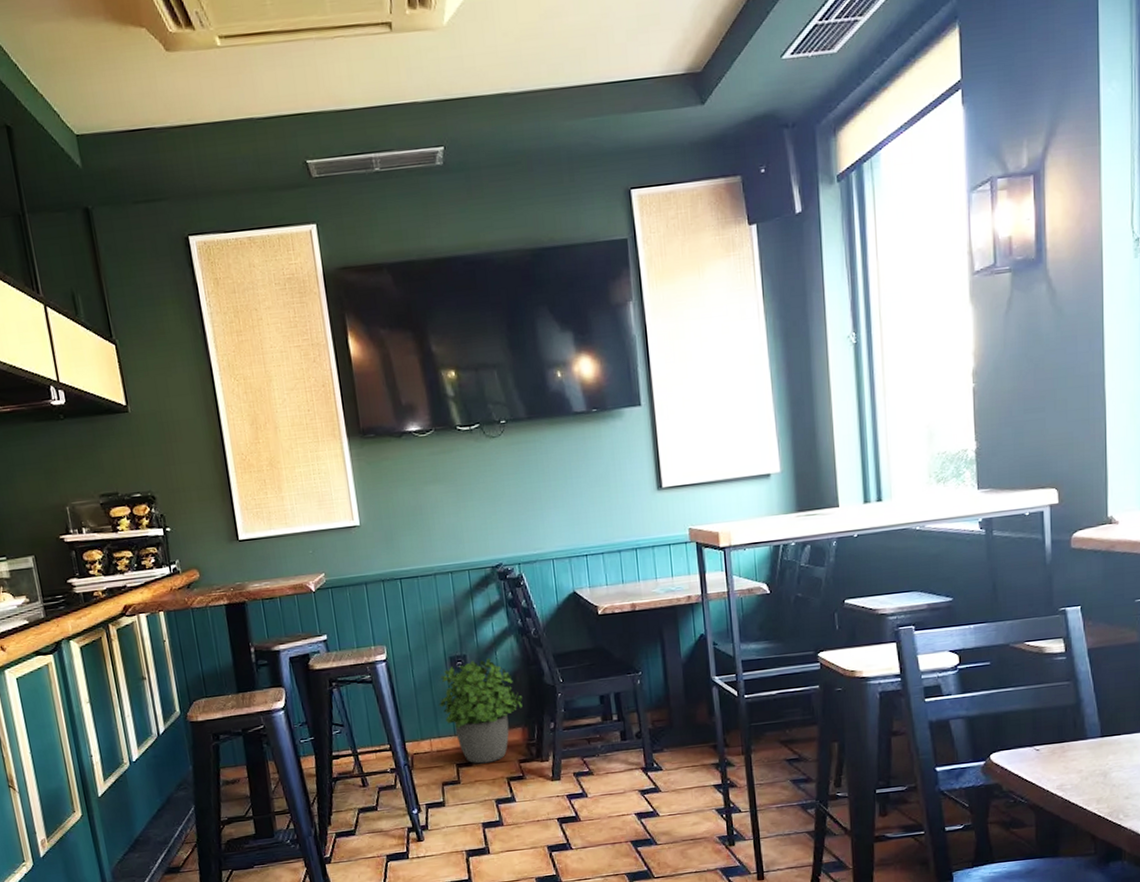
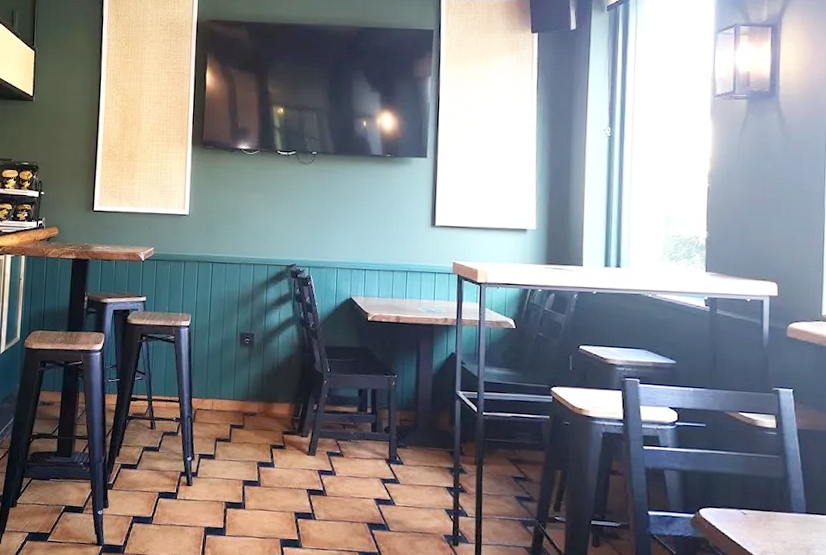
potted plant: present [437,658,523,764] -> none [224,339,295,429]

